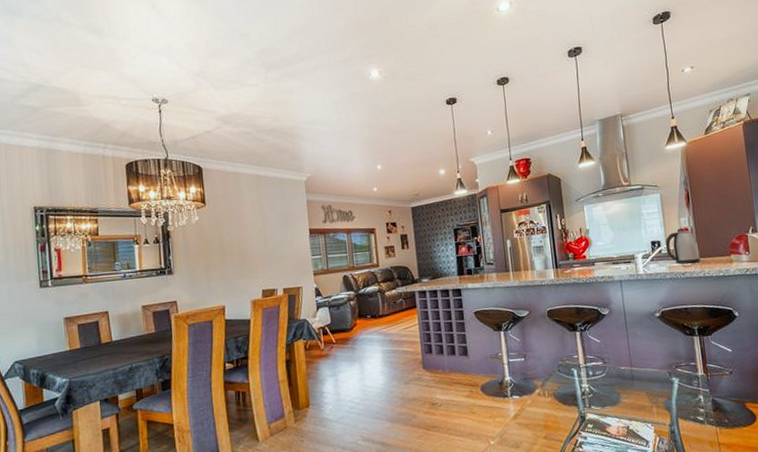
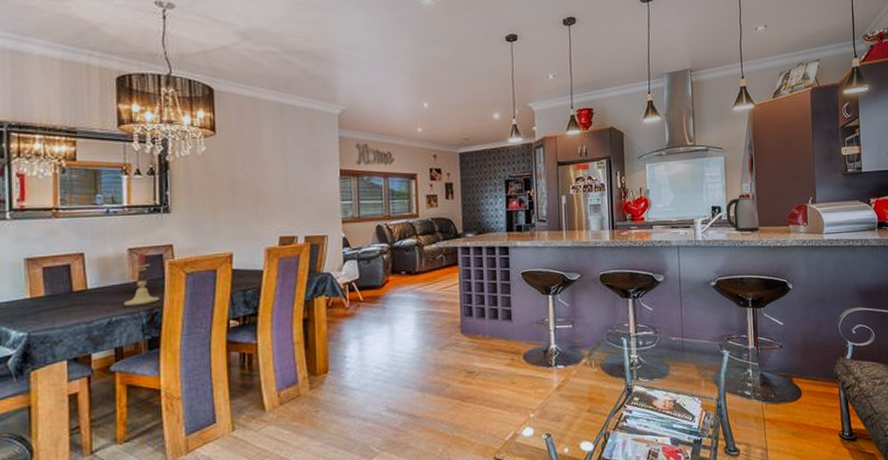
candlestick: none [140,309,169,355] -> present [123,252,159,307]

